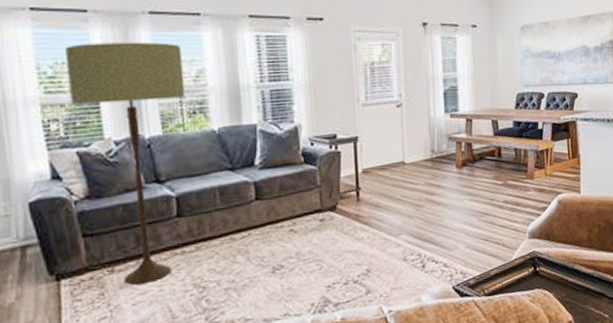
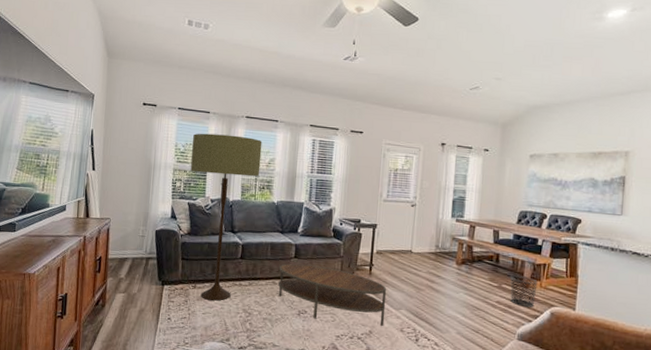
coffee table: none [235,203,384,273] -> present [278,263,387,326]
waste bin: none [514,167,543,201] -> present [509,275,538,307]

